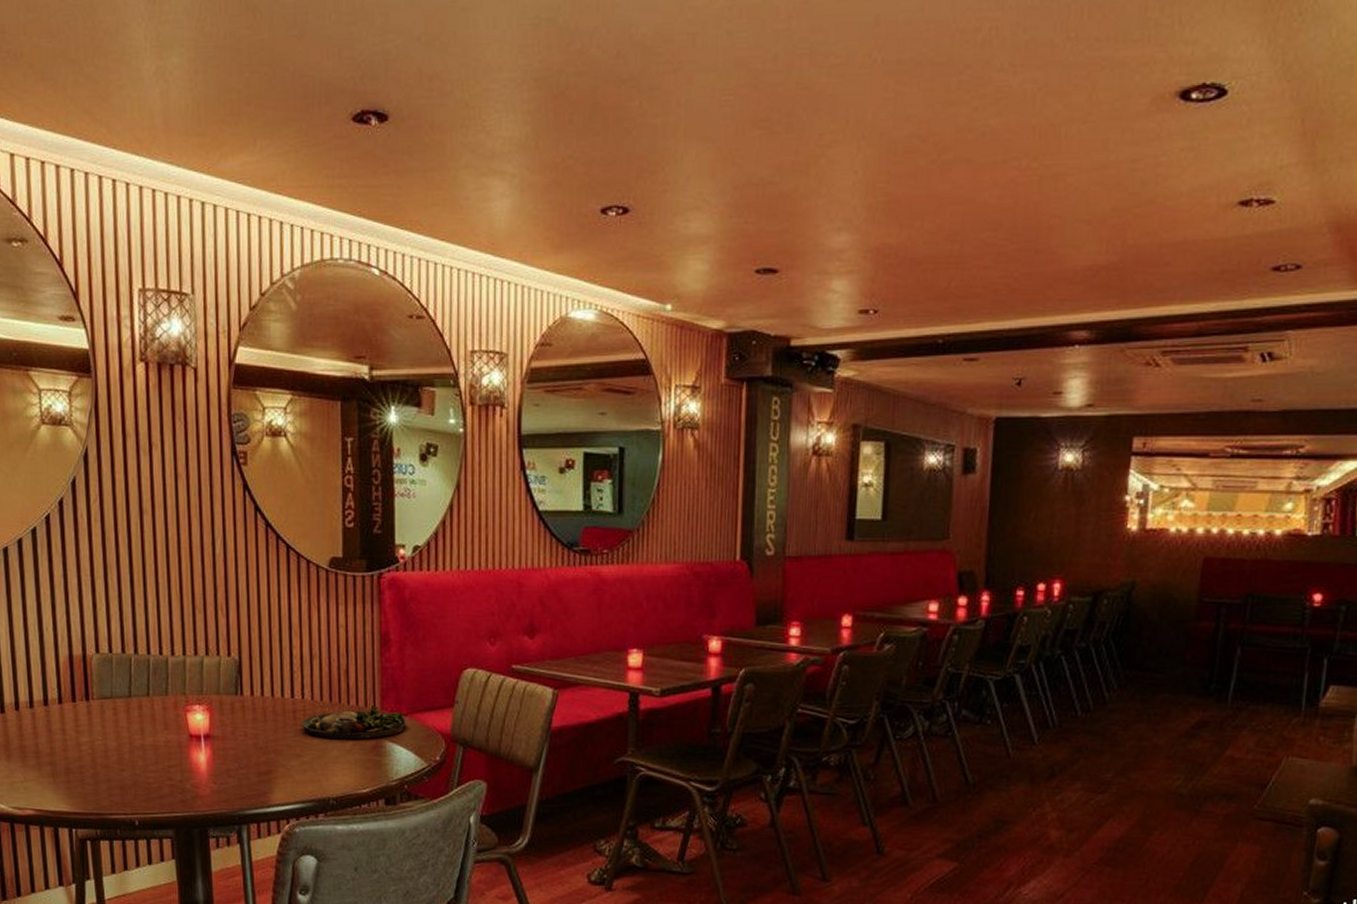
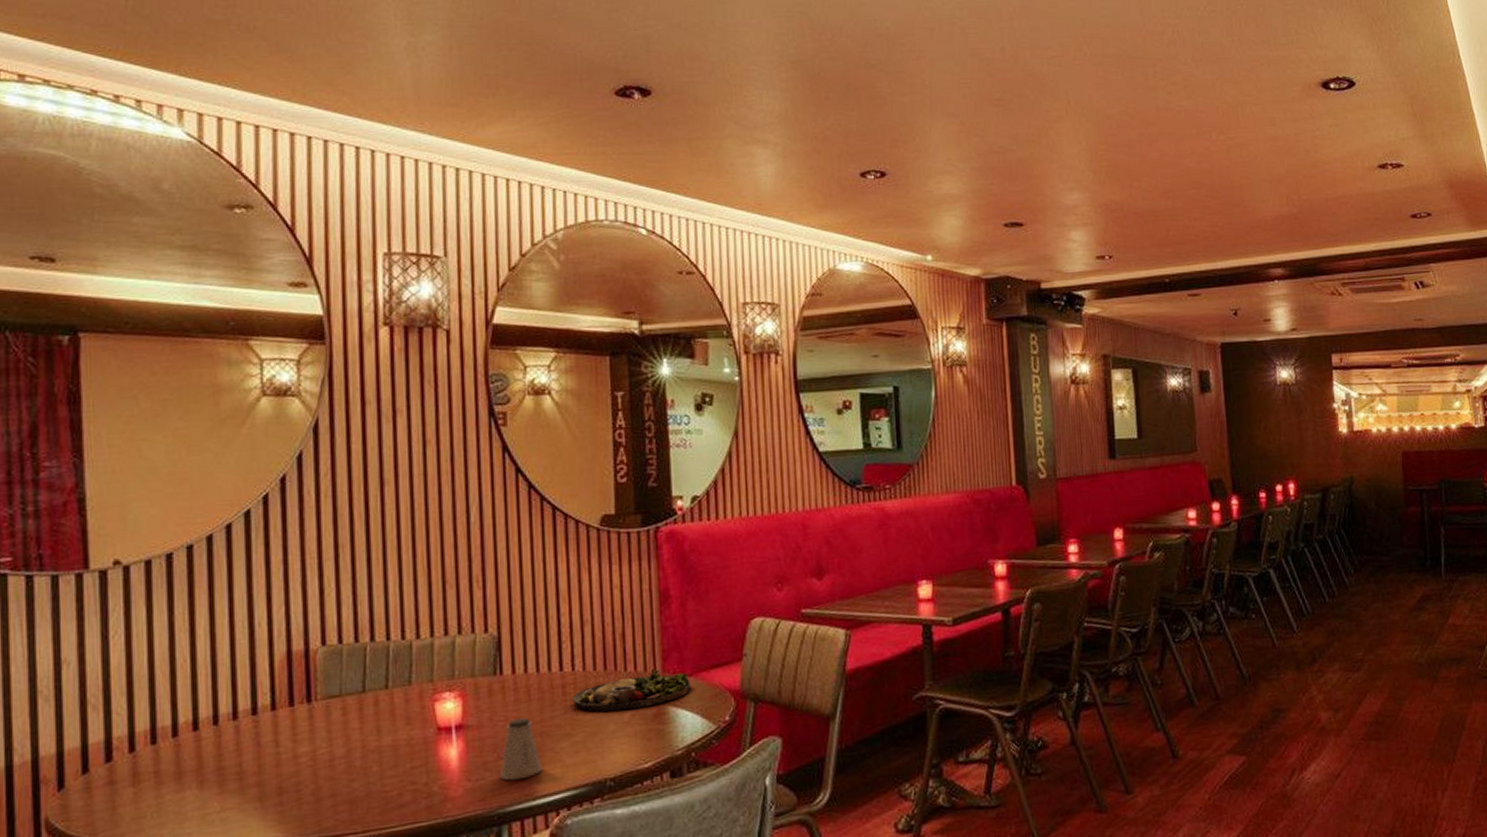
saltshaker: none [240,735,275,788] -> present [499,717,542,781]

